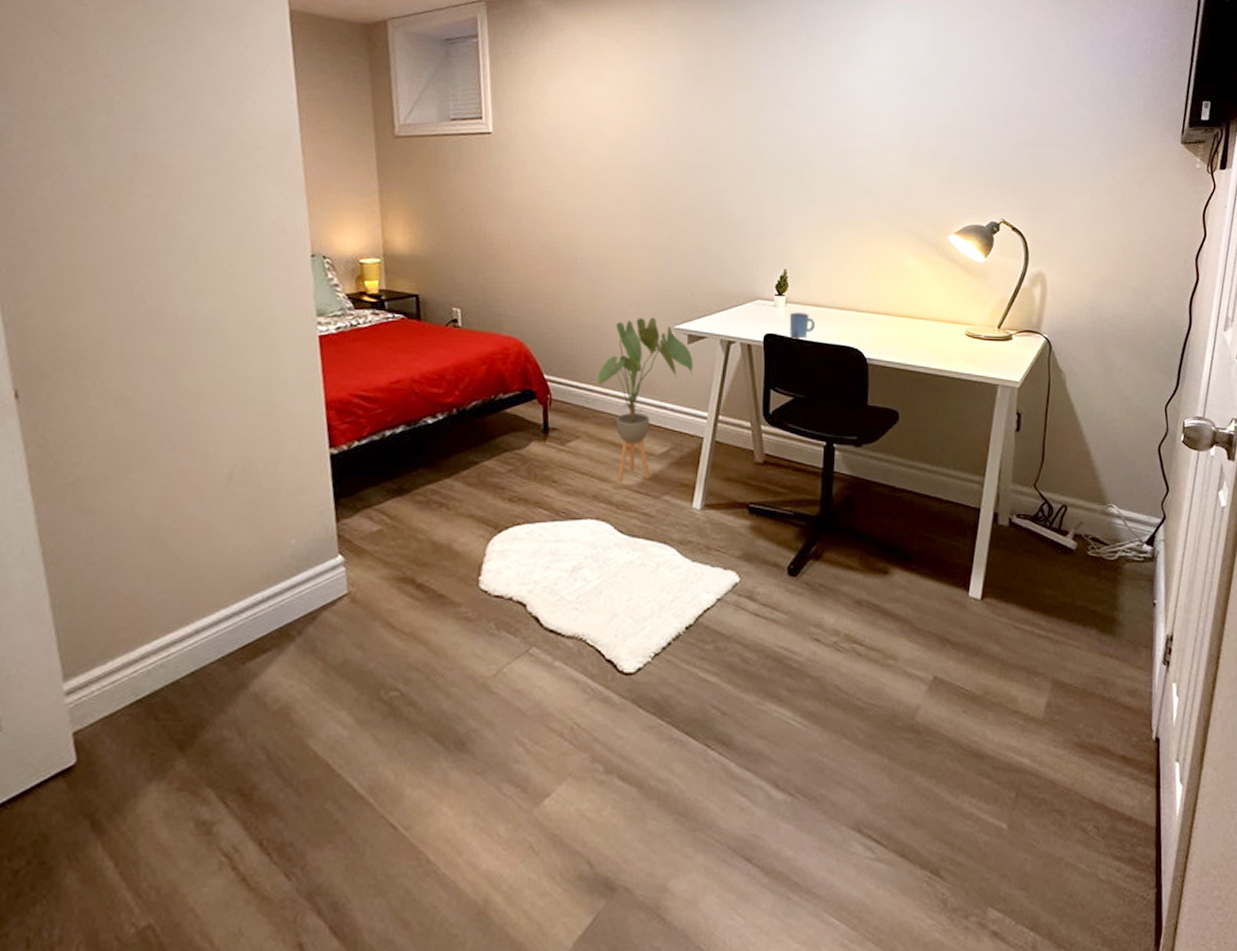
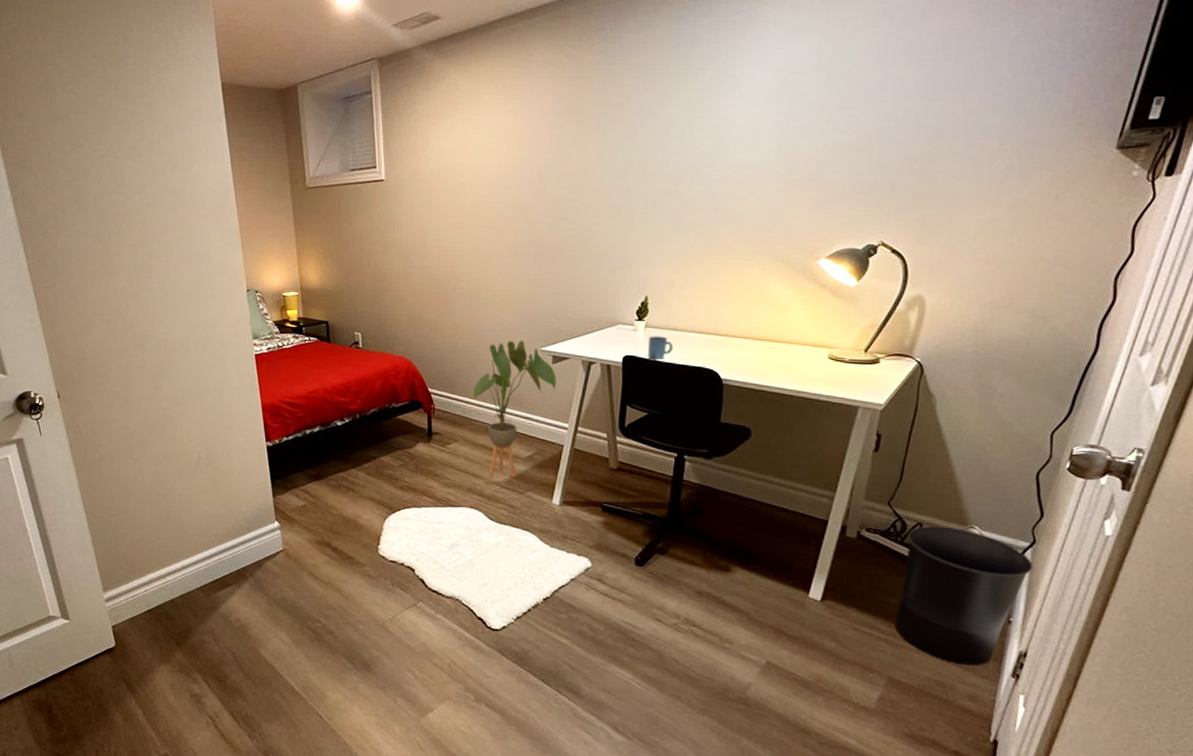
waste bin: none [1053,506,1167,657] -> present [894,525,1033,666]

